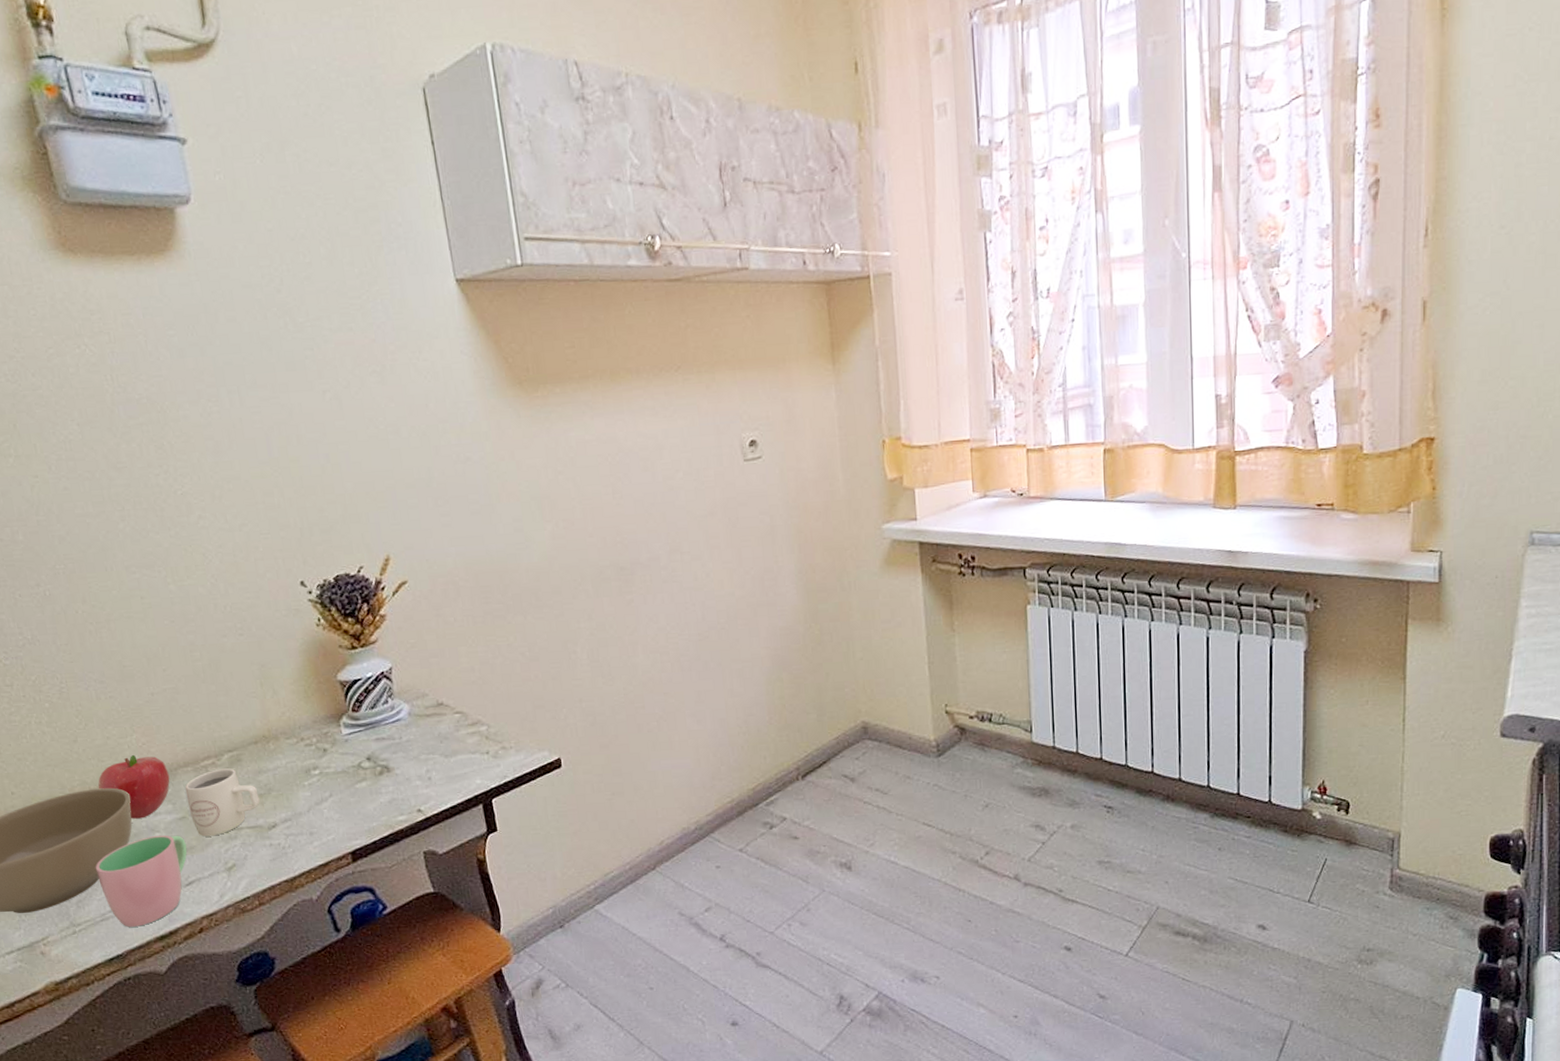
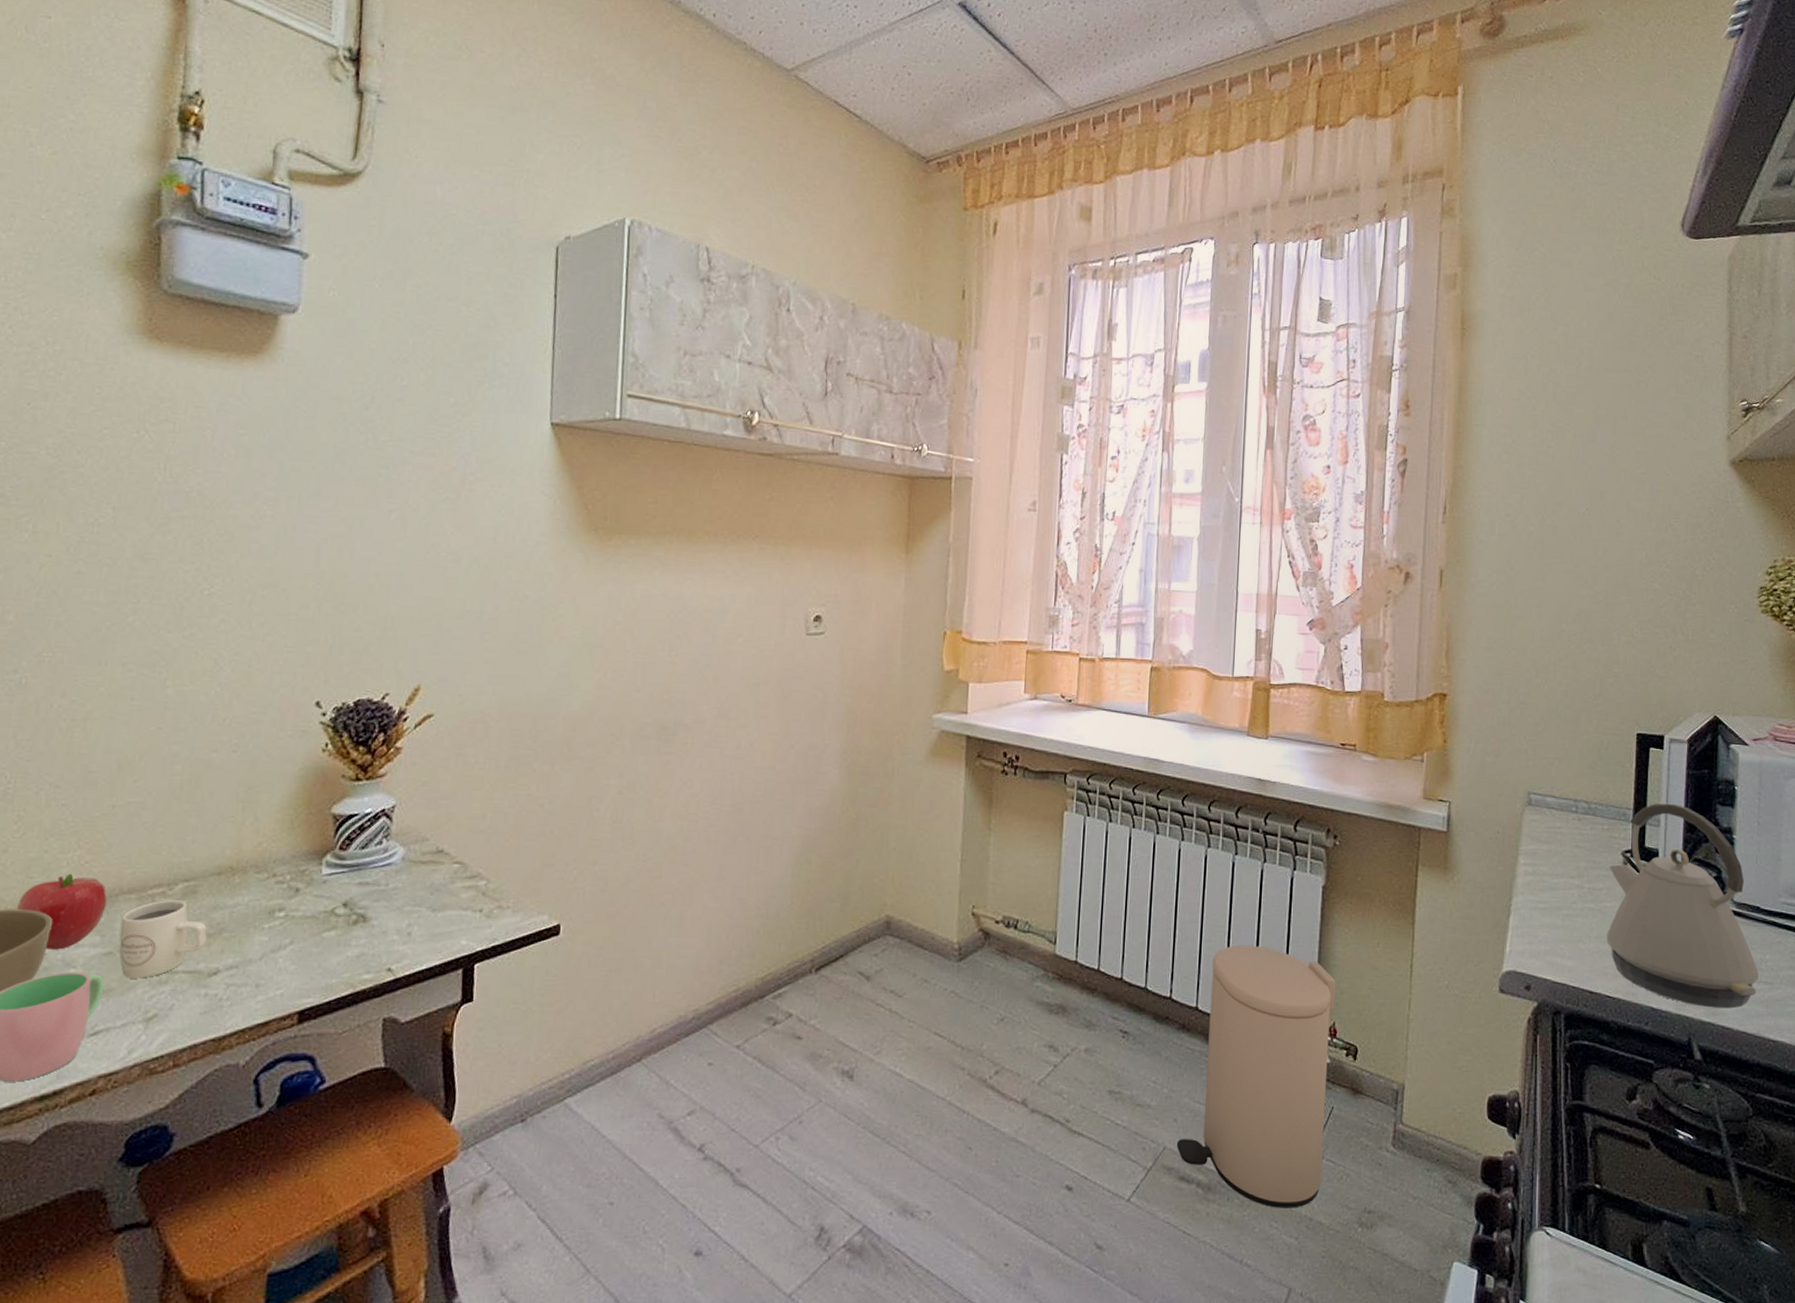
pedal bin: none [1169,715,1324,953] -> present [1176,945,1336,1208]

